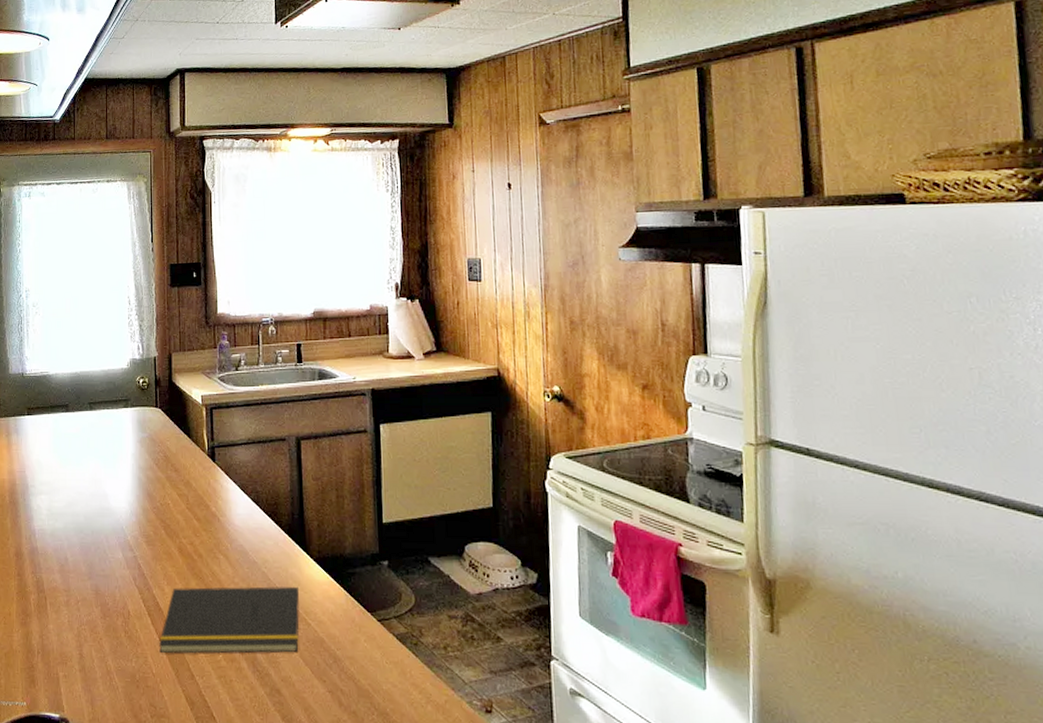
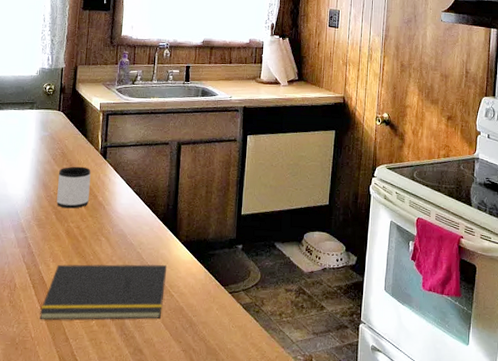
mug: none [164,471,200,522] -> present [56,166,91,209]

